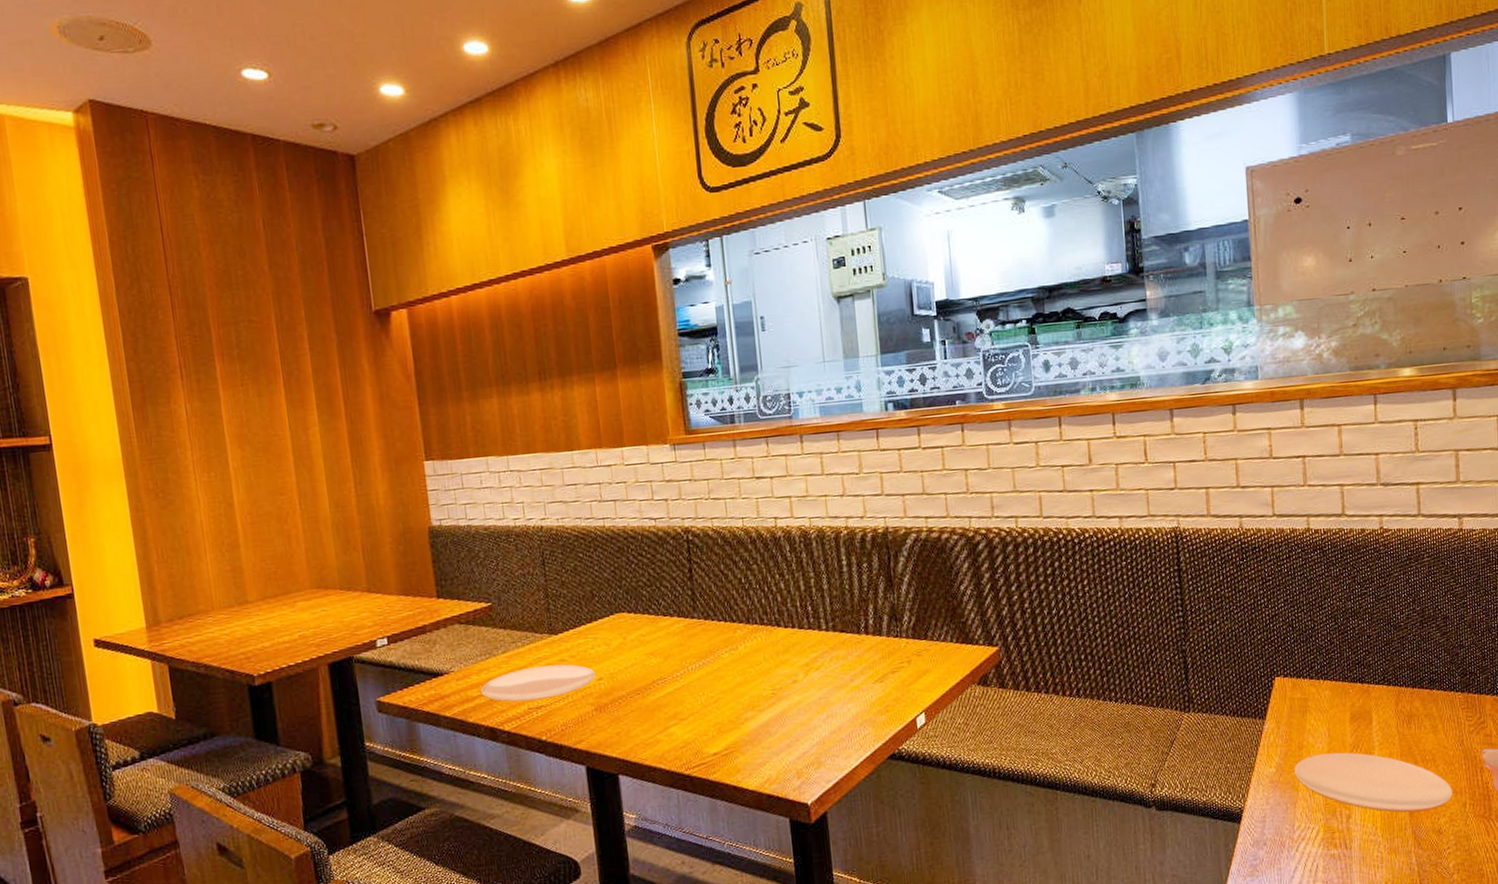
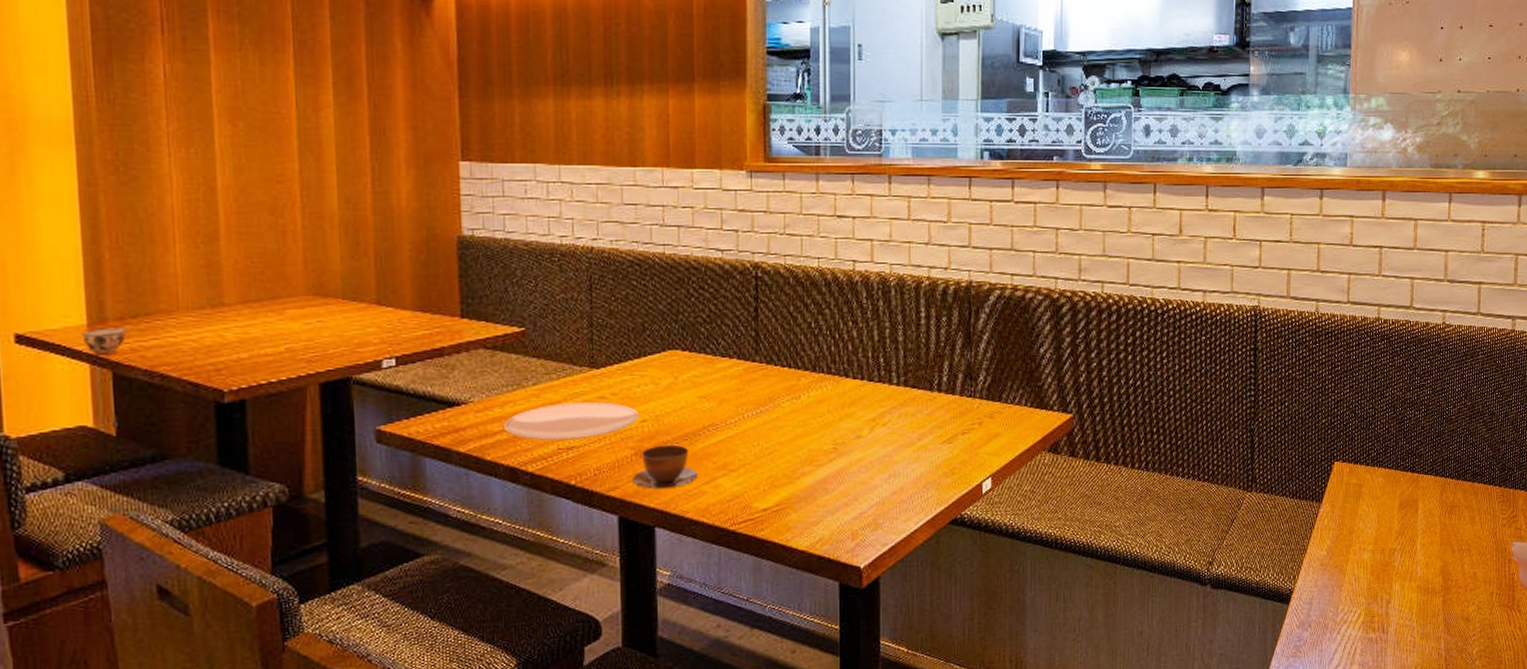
teacup: none [142,627,177,652] -> present [81,327,128,355]
teacup: none [595,698,652,741] -> present [632,444,698,489]
plate: present [1294,752,1452,813] -> none [1343,538,1482,600]

